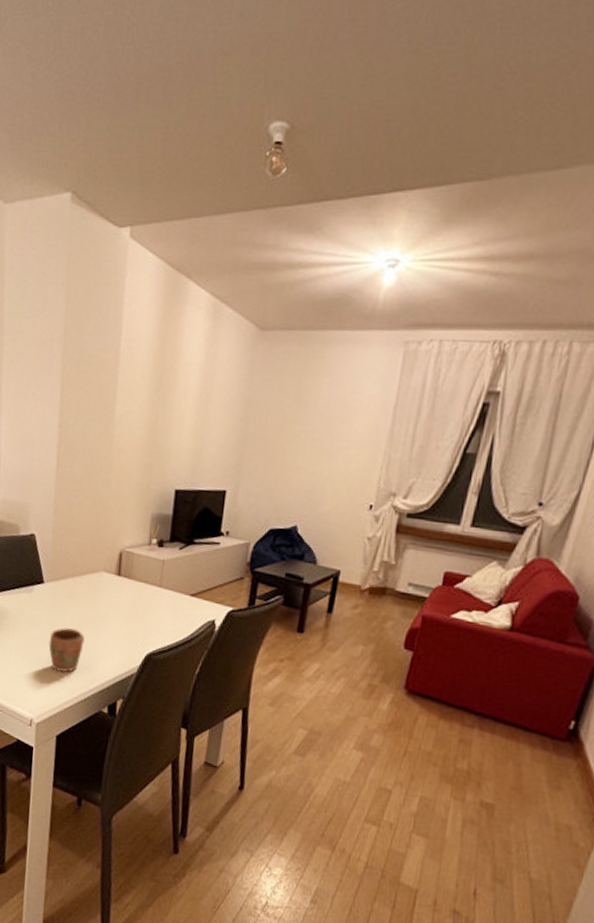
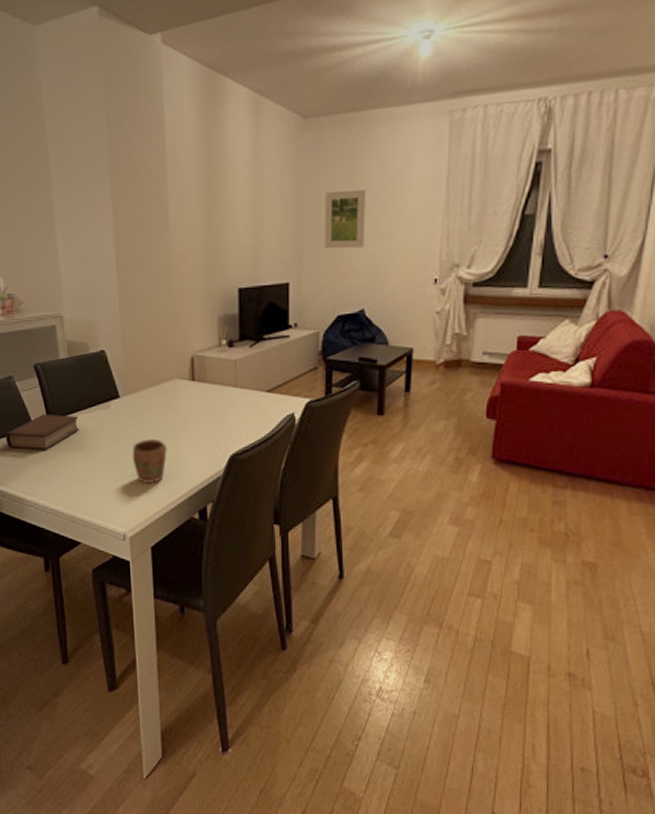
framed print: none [265,405,313,465] -> present [324,189,366,249]

